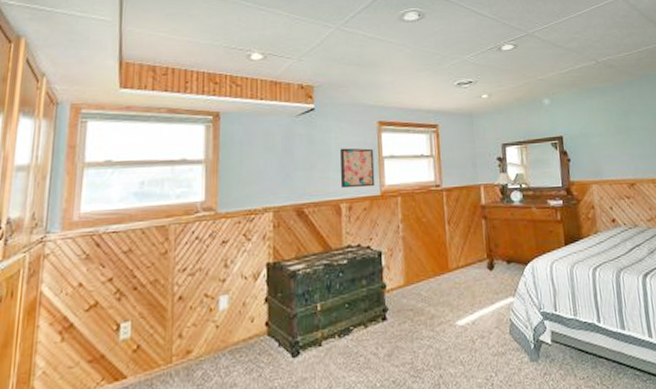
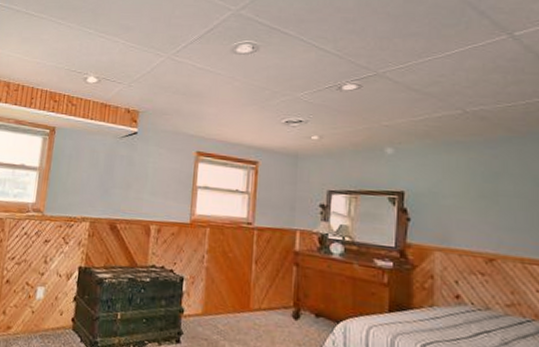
wall art: present [339,148,375,189] -> none [152,173,189,214]

